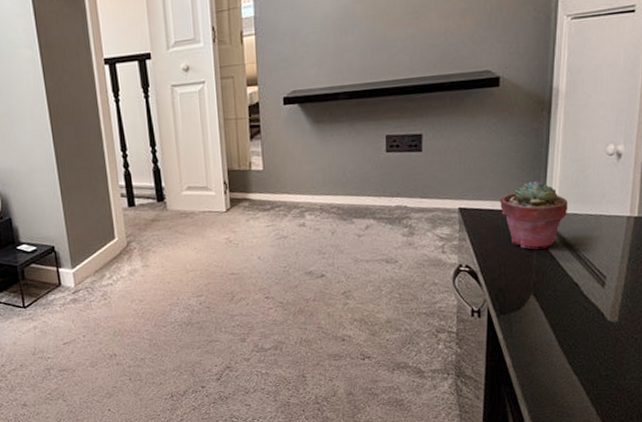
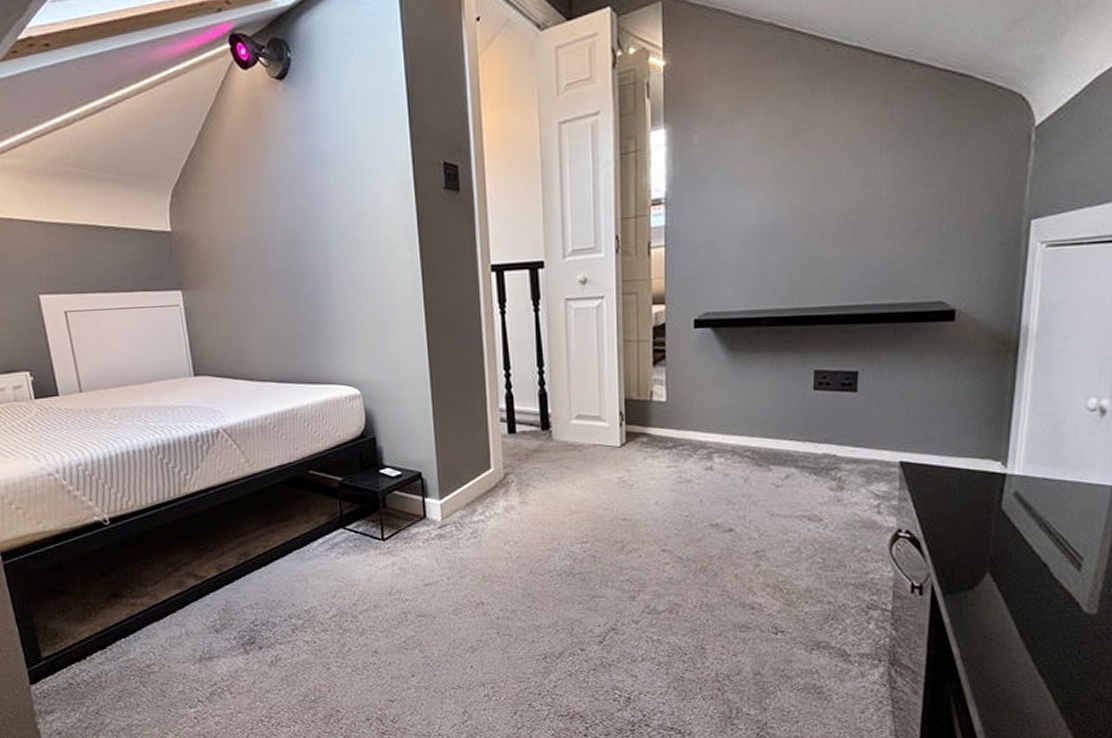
potted succulent: present [500,180,568,250] -> none [951,435,1037,518]

